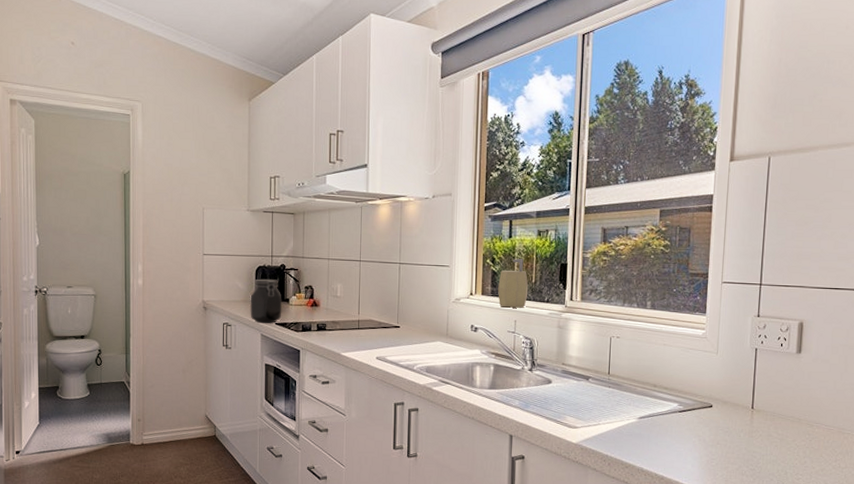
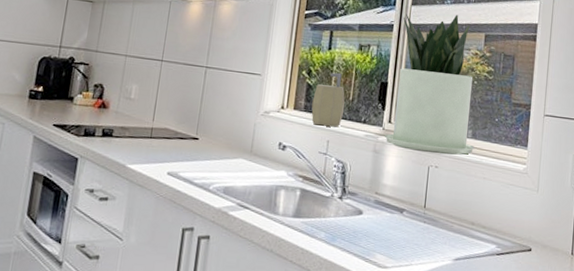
jar: present [250,279,282,323] -> none [24,71,65,124]
planter: none [567,193,654,326] -> present [384,13,475,155]

